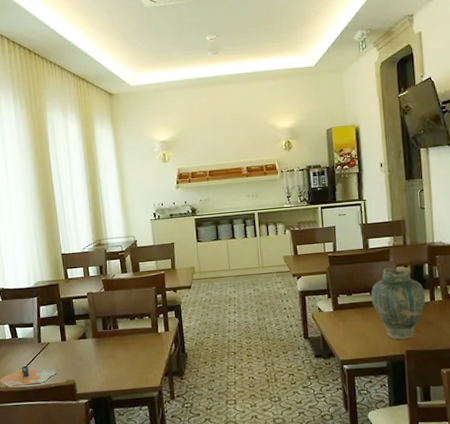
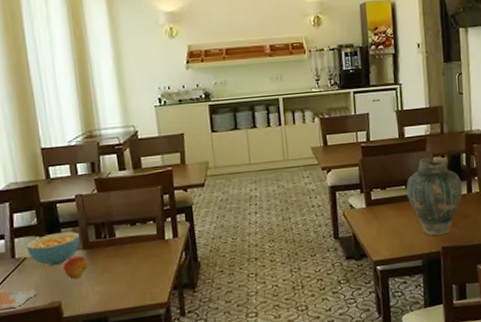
cereal bowl: none [49,323,91,351] -> present [26,231,80,266]
fruit: none [77,342,97,363] -> present [63,255,89,280]

